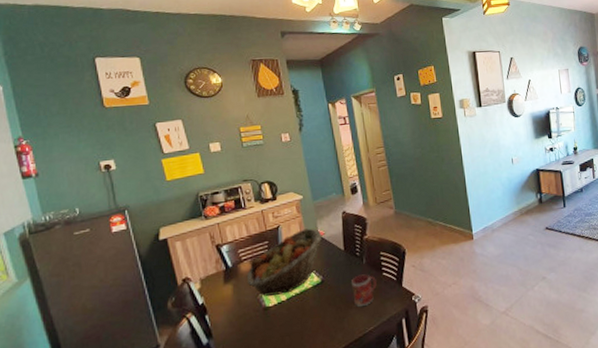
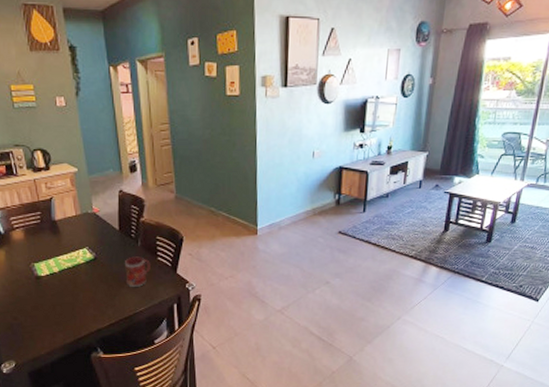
fruit basket: present [247,228,322,296] -> none [20,203,97,266]

